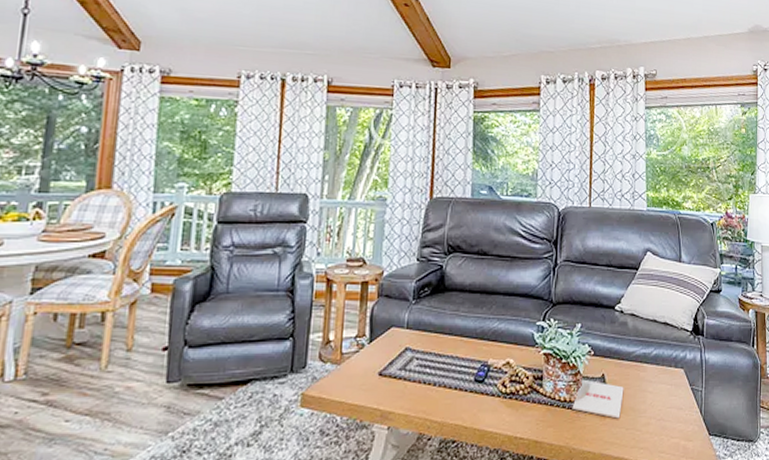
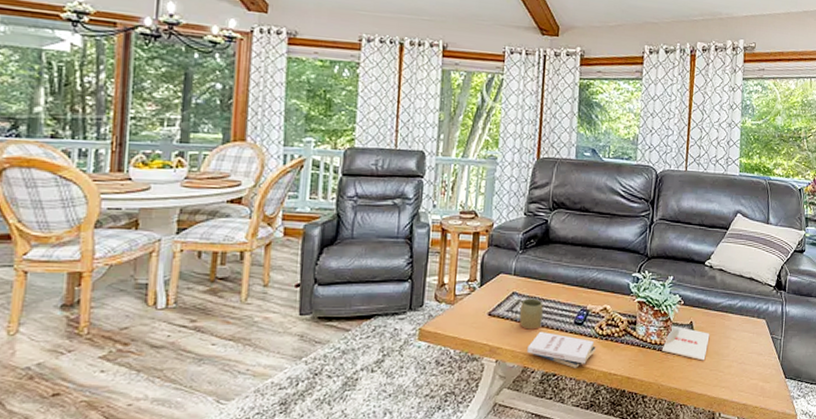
mug: none [413,354,440,390] -> present [519,298,543,330]
books: none [423,391,500,433] -> present [527,331,597,368]

